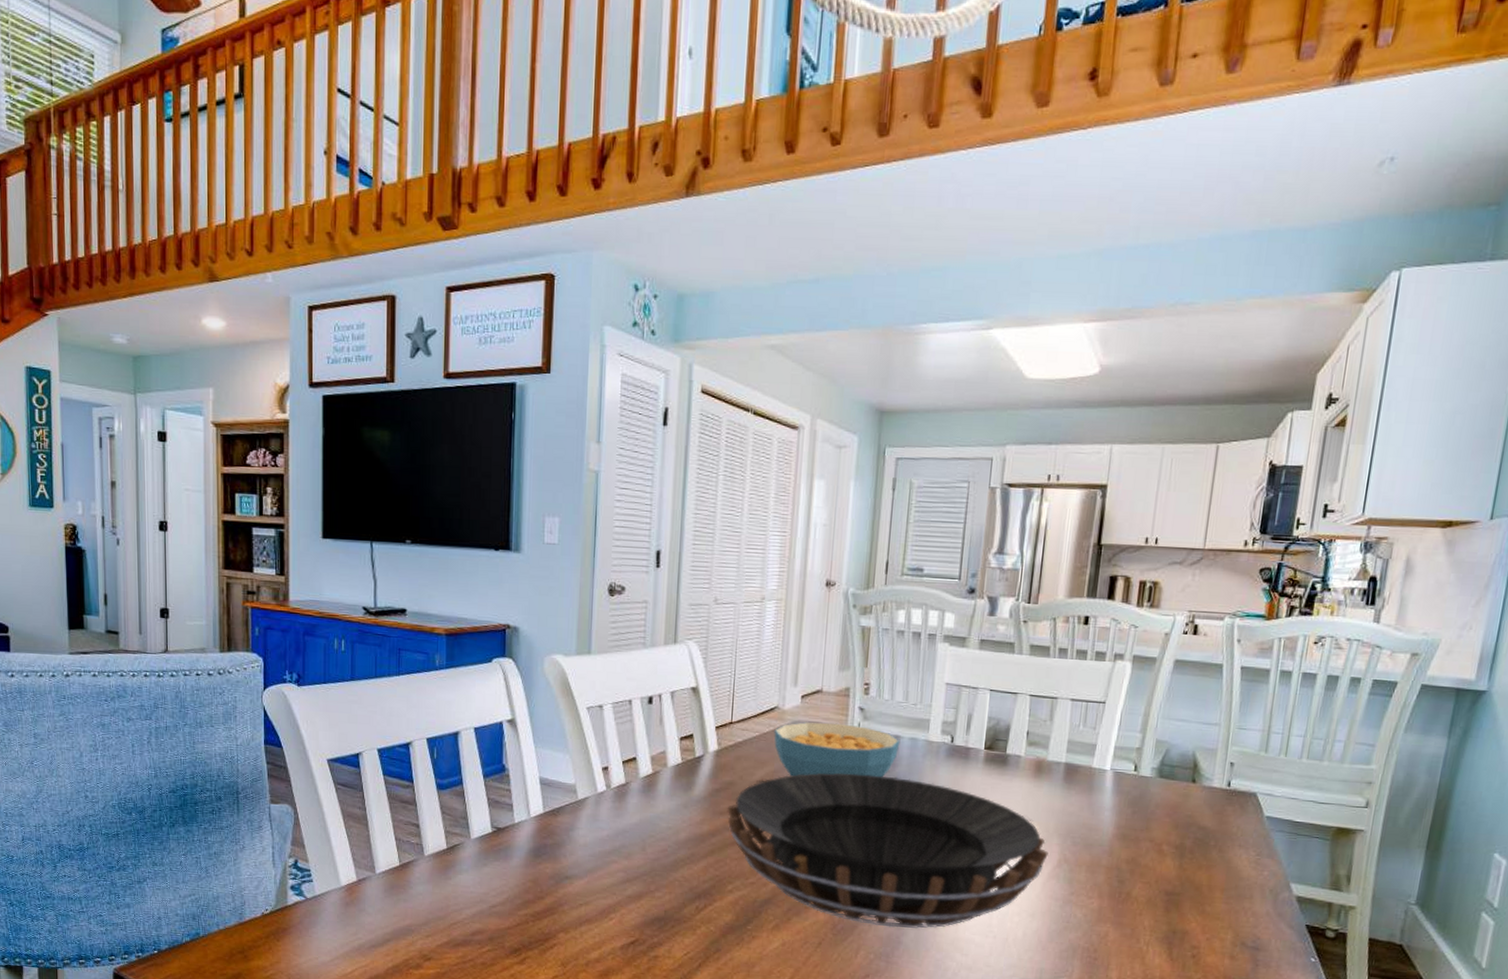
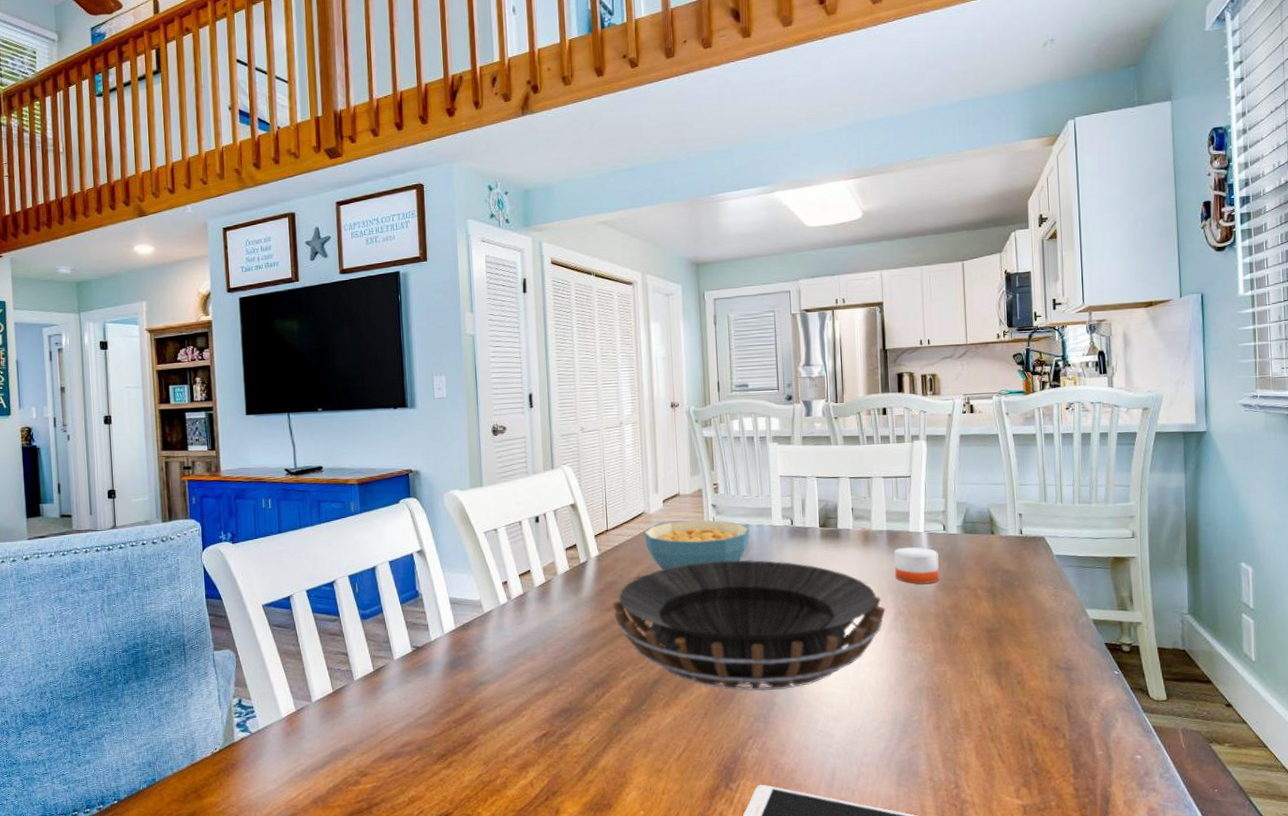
candle: none [1066,784,1123,831] -> present [893,545,939,584]

